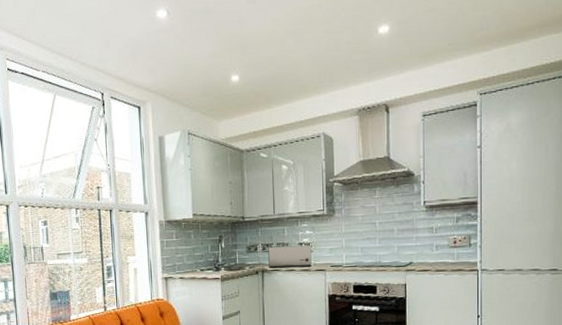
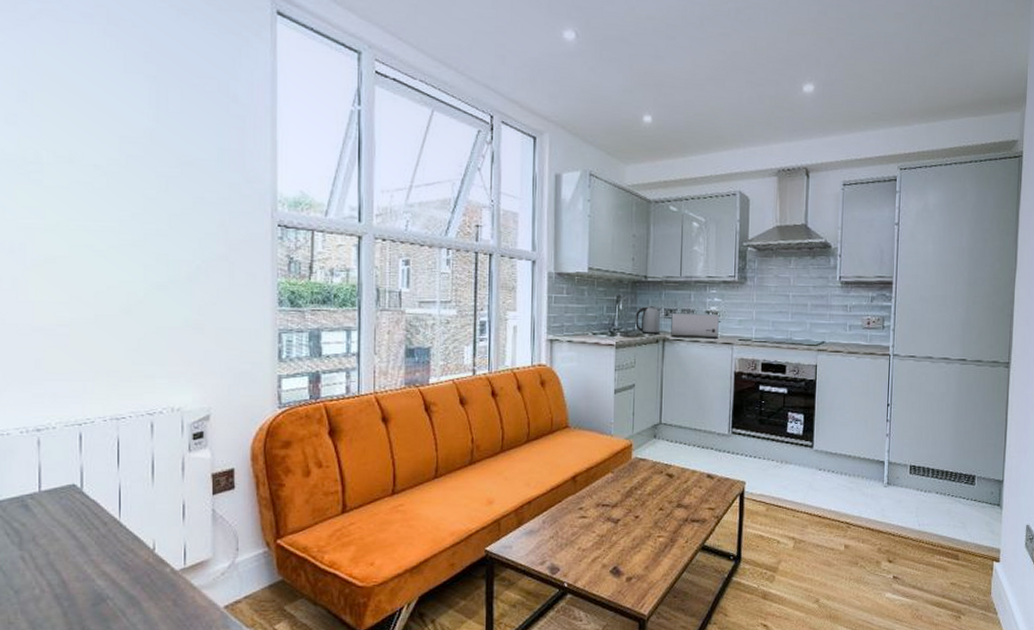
kettle: none [236,243,260,268] -> present [635,306,661,335]

